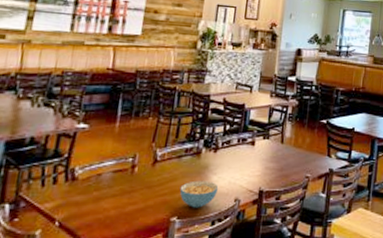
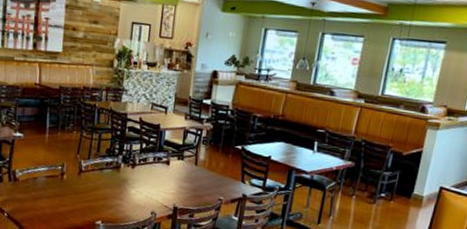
cereal bowl: present [179,180,219,208] -> none [102,191,137,216]

